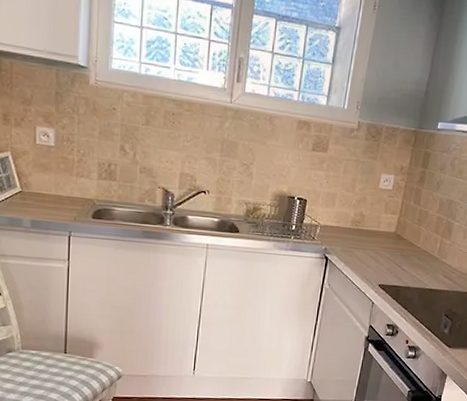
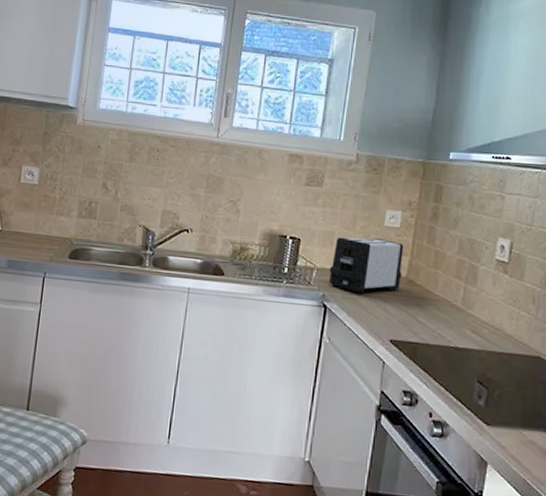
toaster: none [330,198,394,247] -> present [328,237,404,294]

